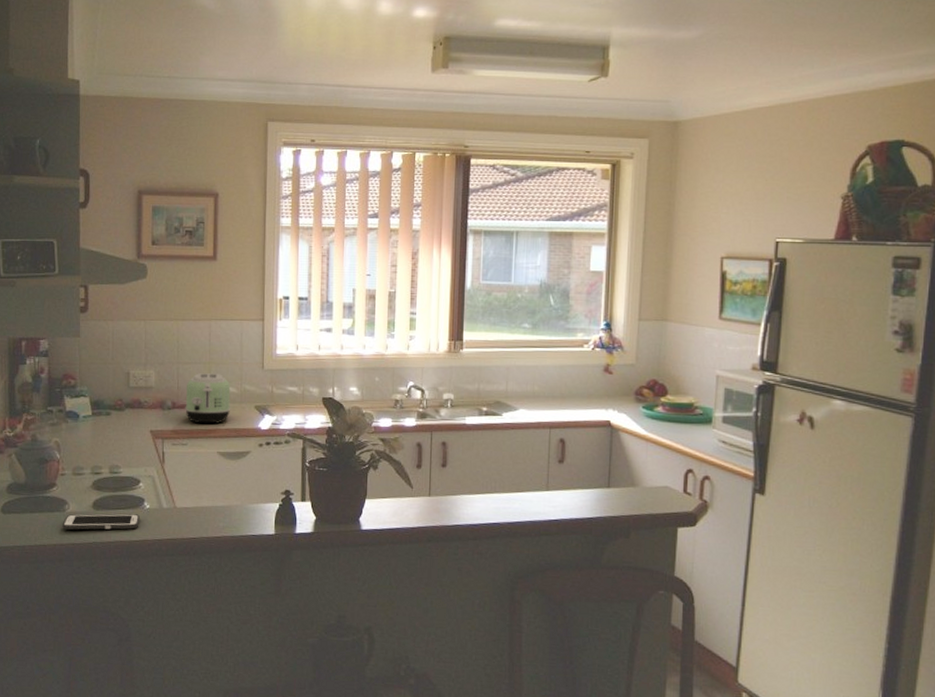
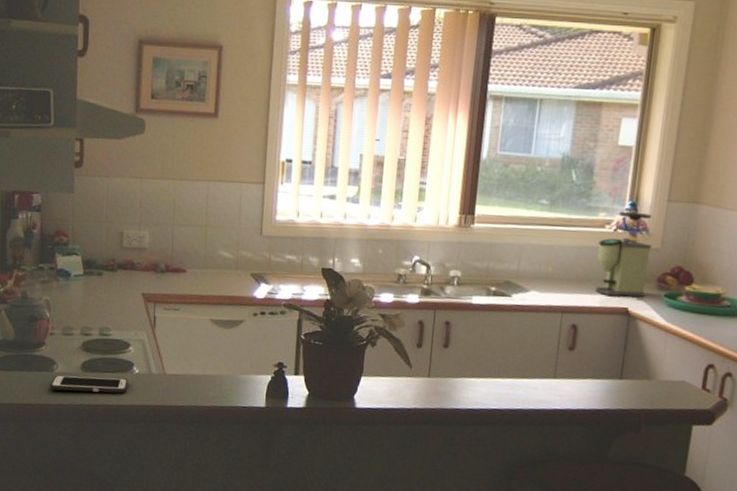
toaster: present [185,373,231,424] -> none [179,236,227,290]
coffee grinder: none [578,332,627,410] -> present [595,212,652,297]

